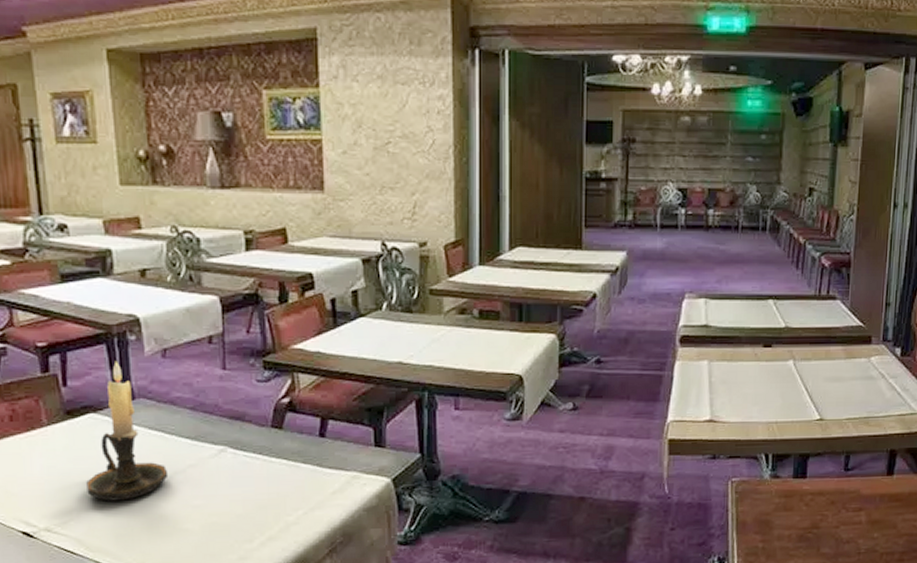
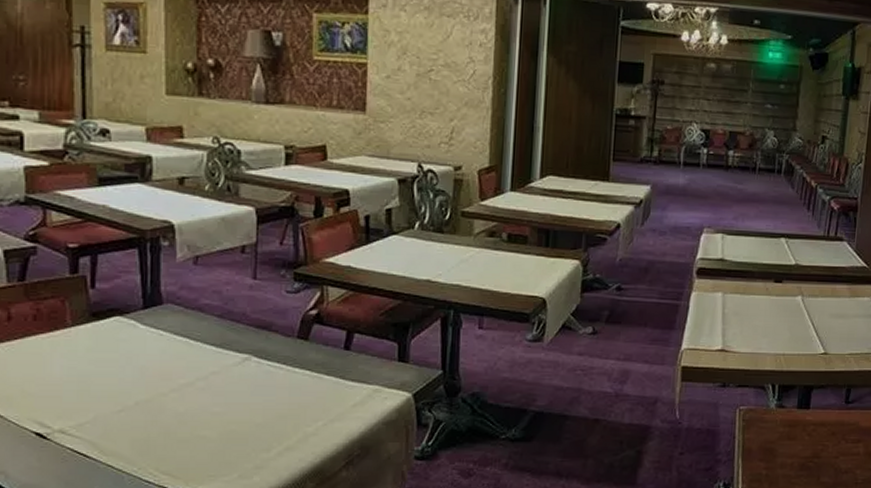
candle holder: present [86,360,169,501] -> none [106,265,191,405]

